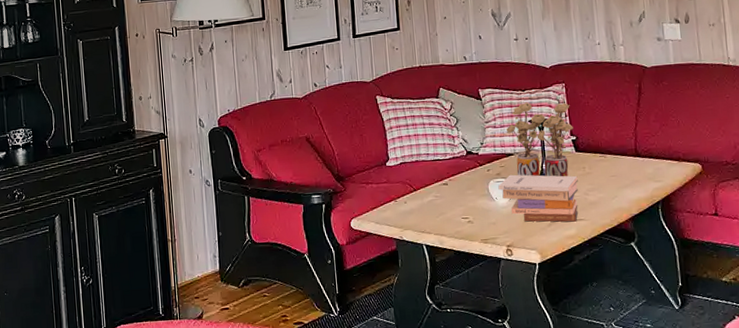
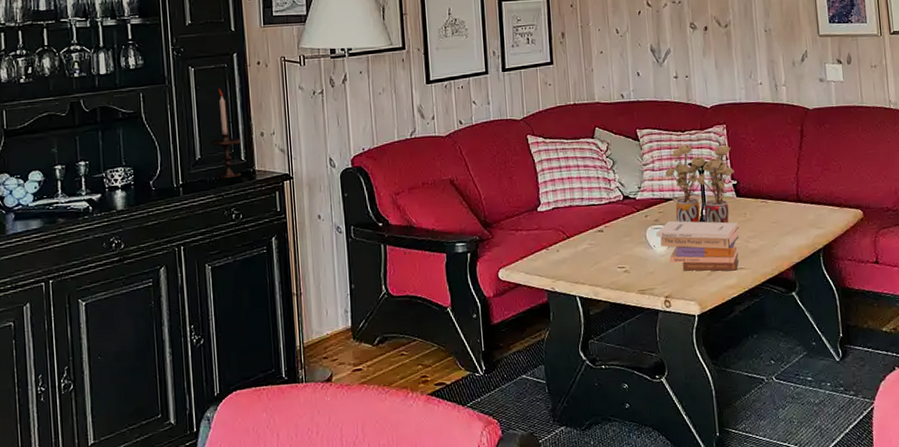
candlestick: none [96,58,123,139] -> present [210,89,242,180]

